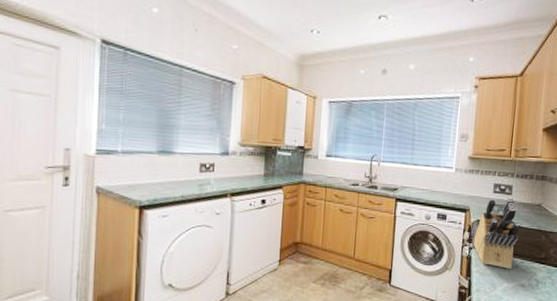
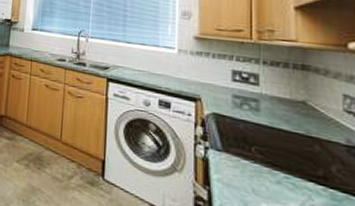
knife block: present [473,198,521,269] -> none [209,89,278,185]

